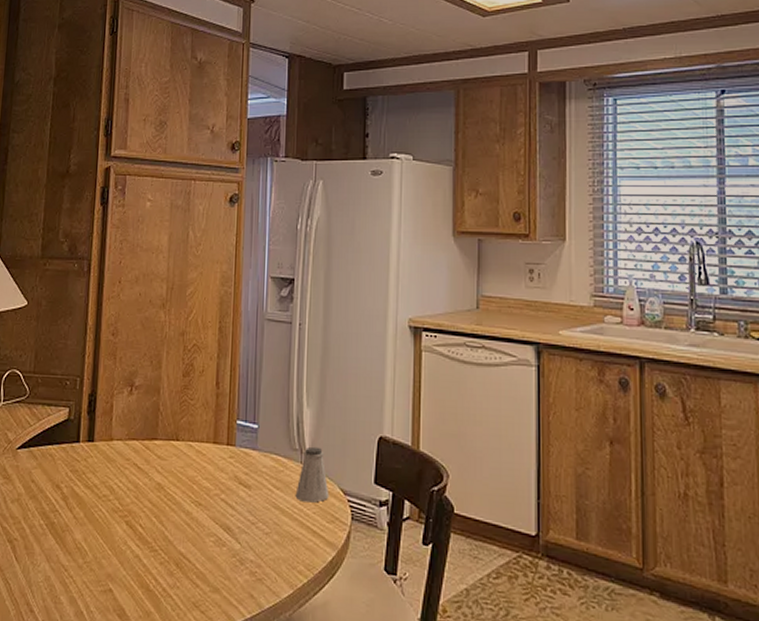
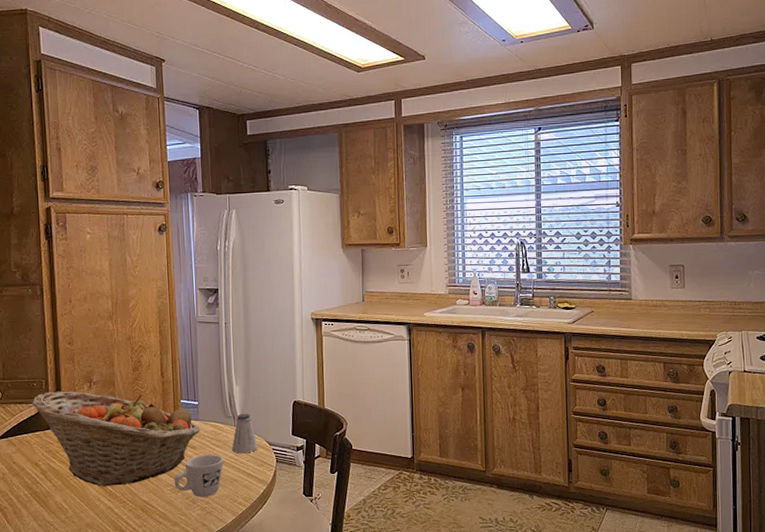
fruit basket: none [61,393,258,528] -> present [31,391,201,487]
mug: none [219,497,283,557] -> present [174,454,223,497]

